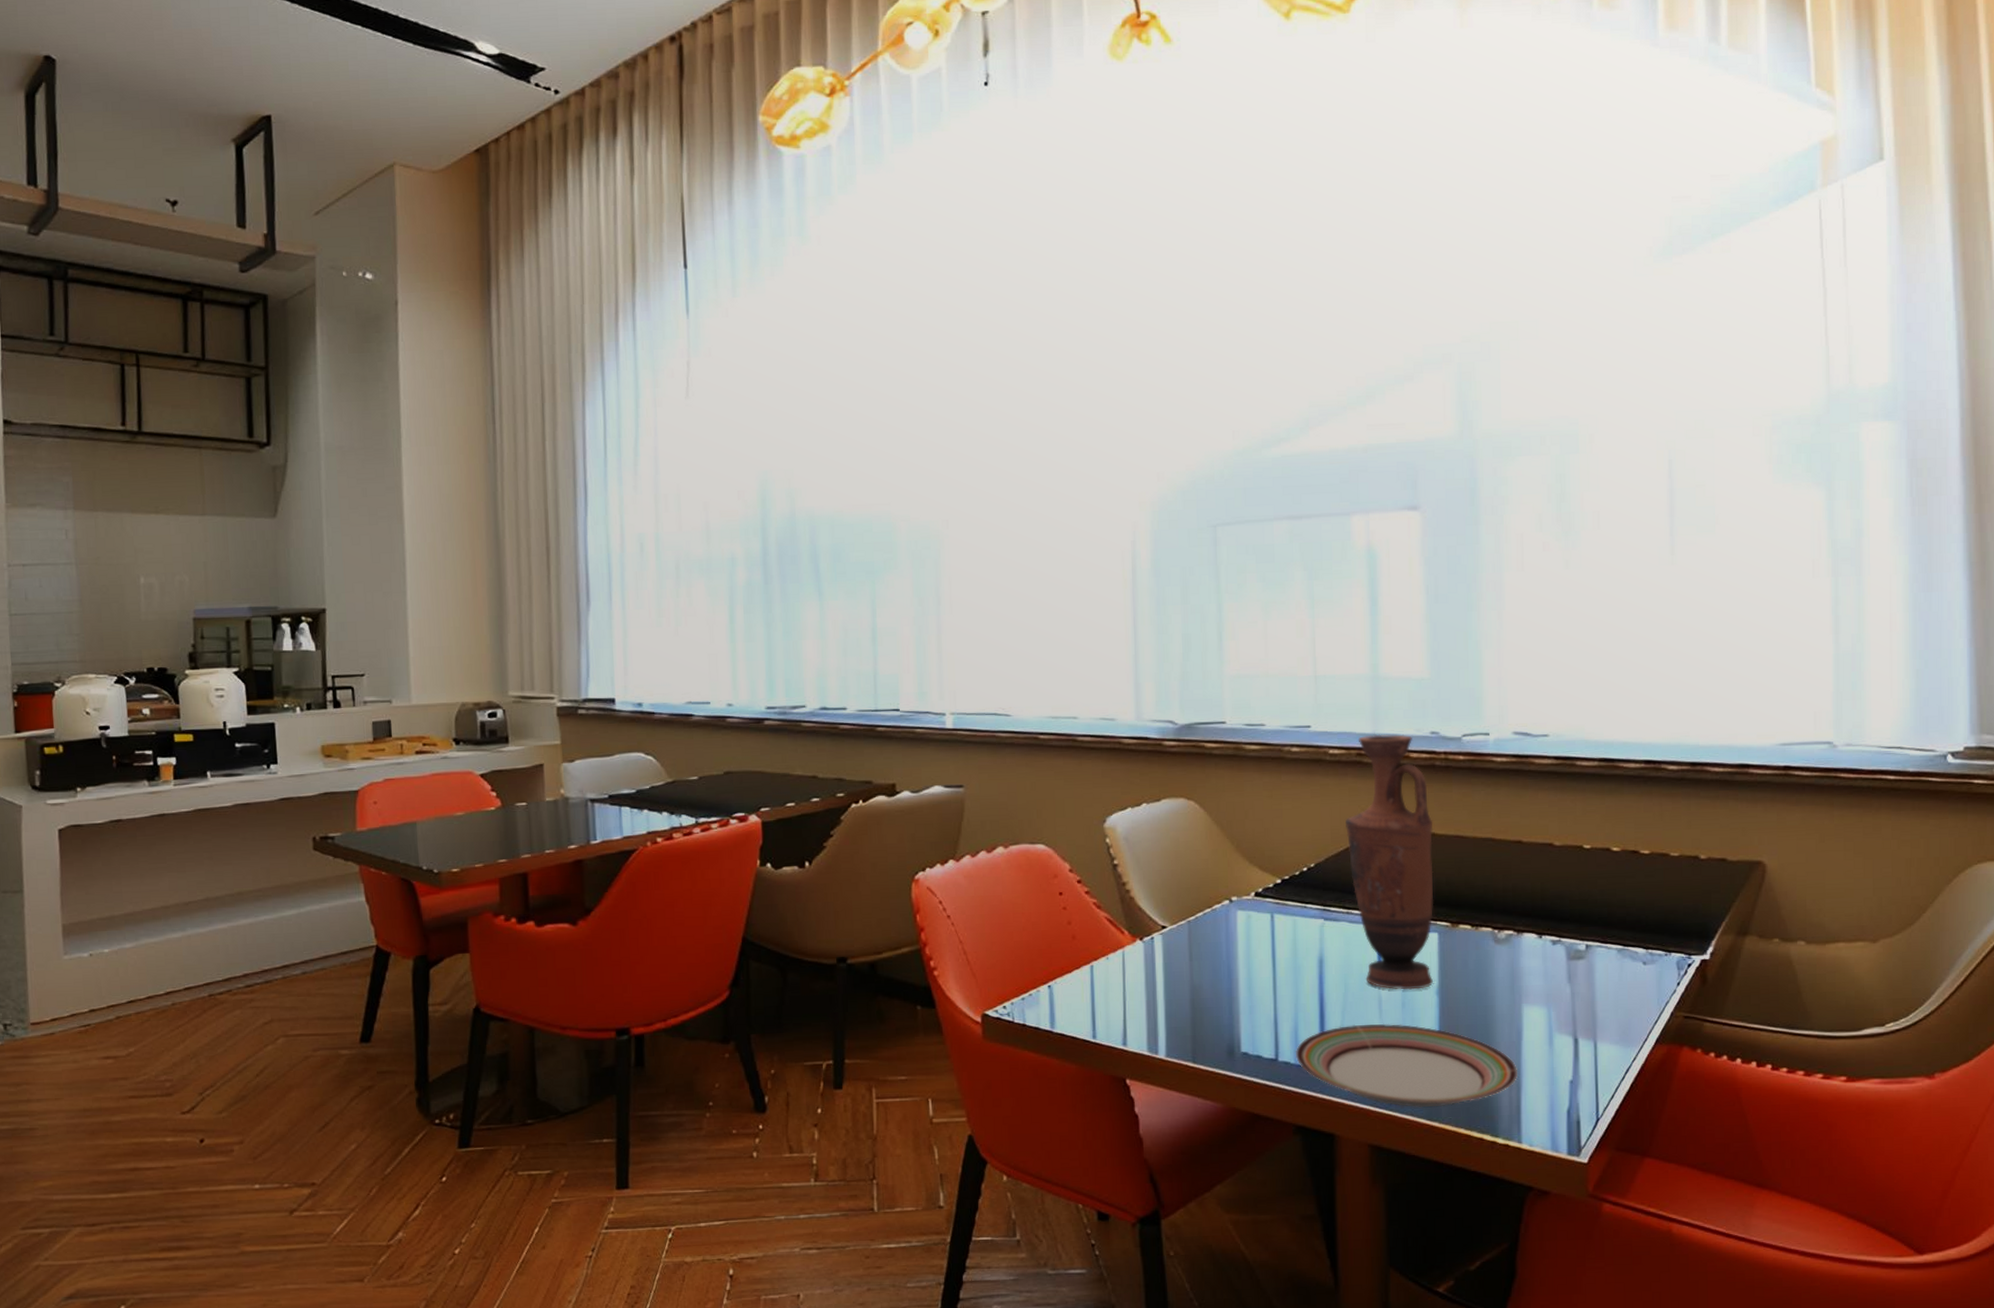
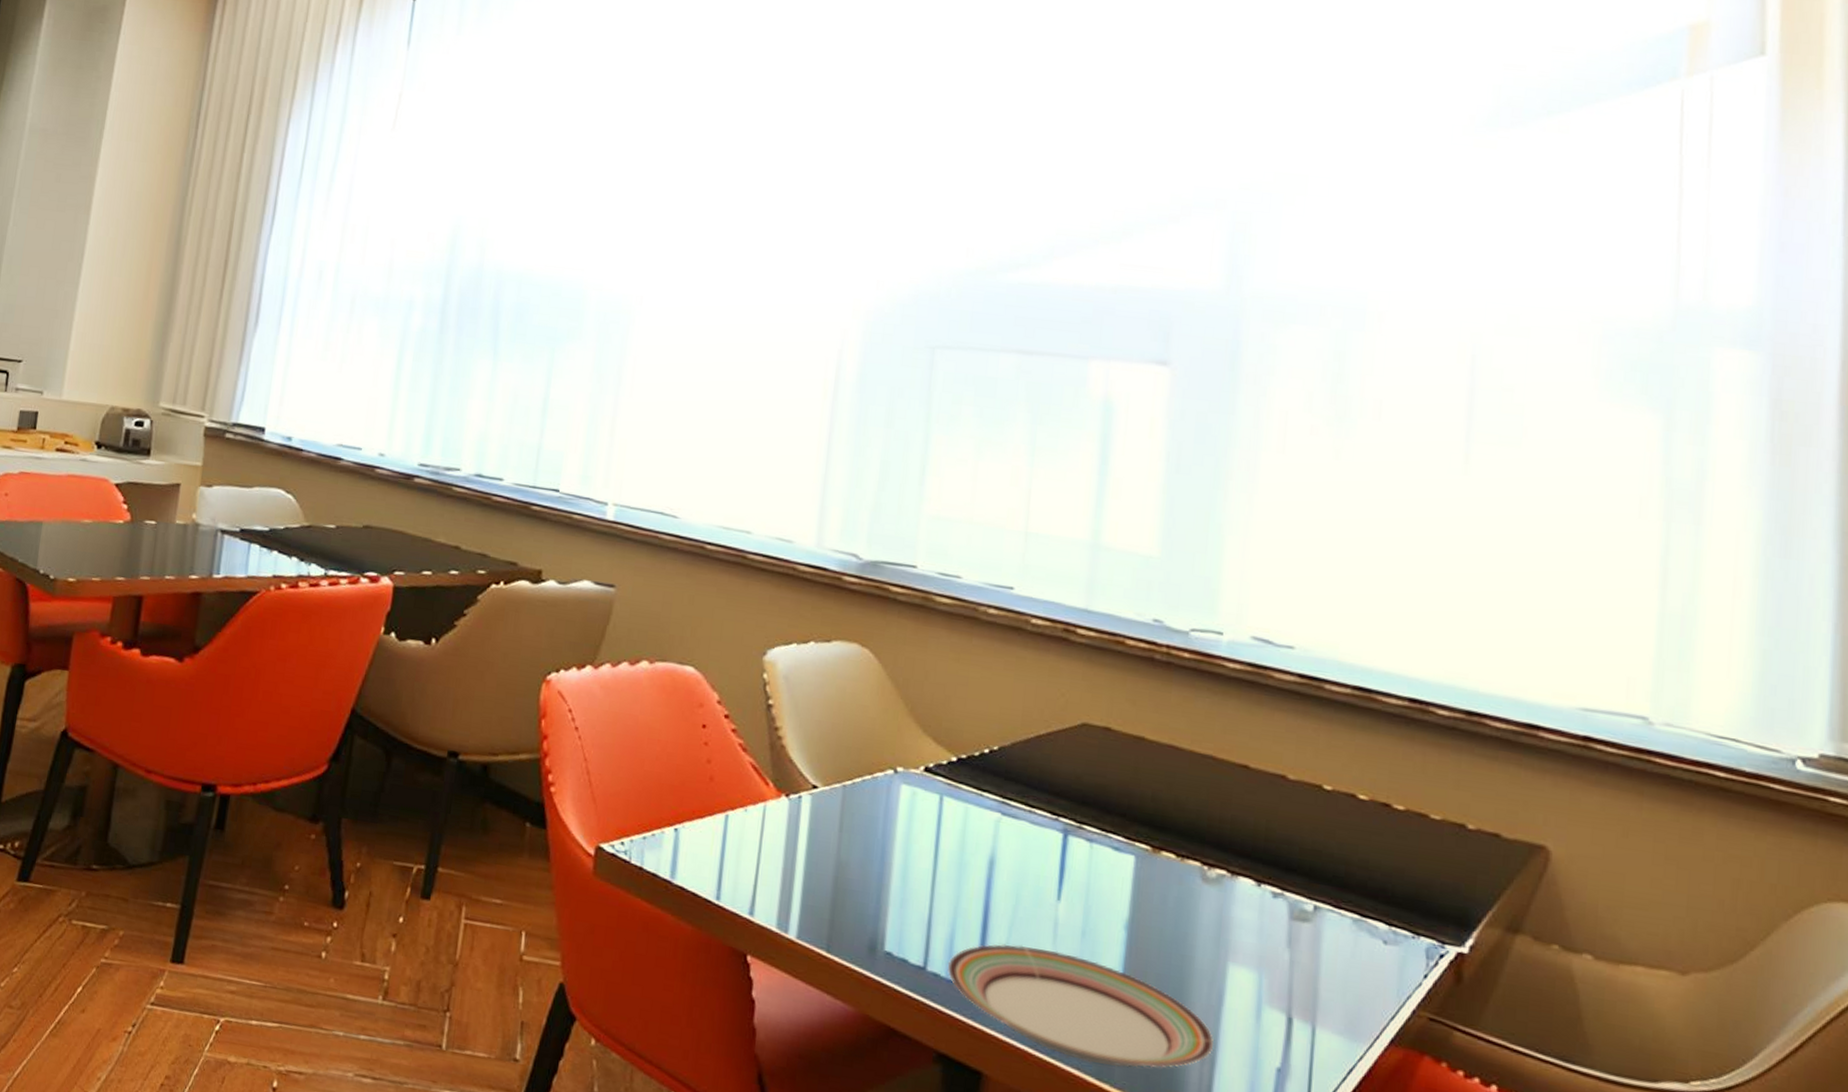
vase: present [1346,734,1434,990] -> none [1039,610,1144,920]

